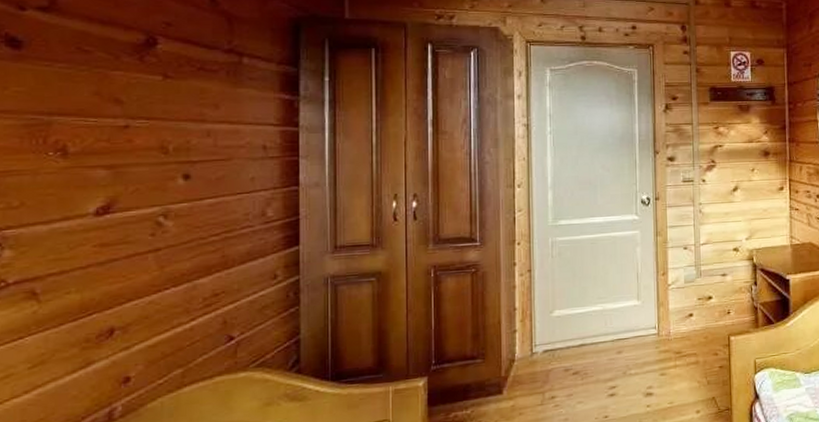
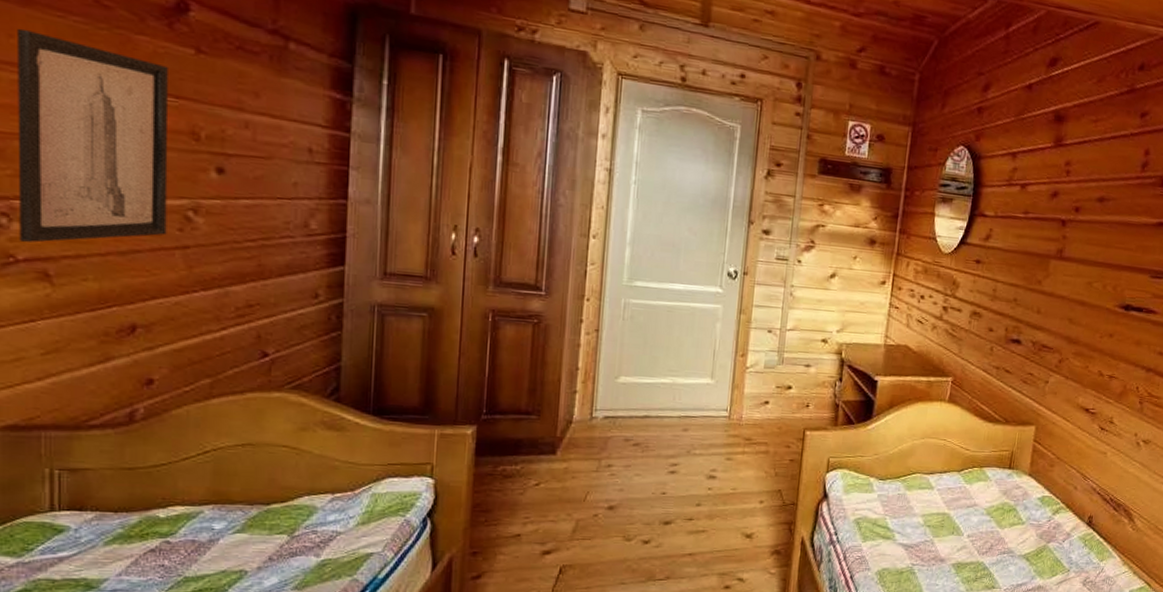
wall art: none [9,80,141,266] -> present [18,28,169,243]

